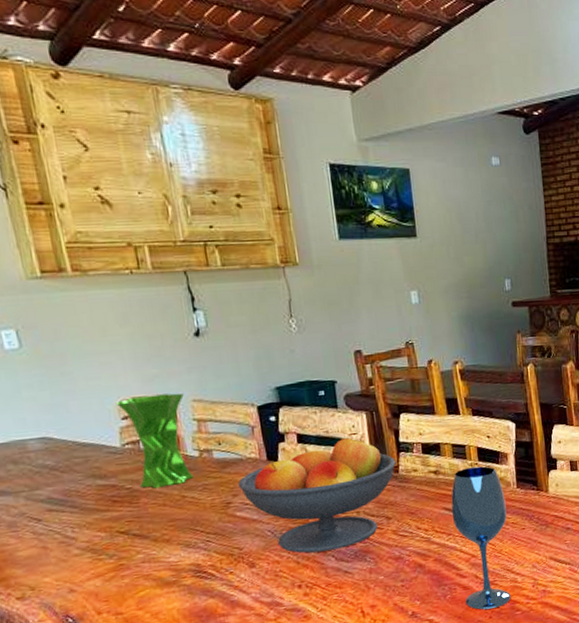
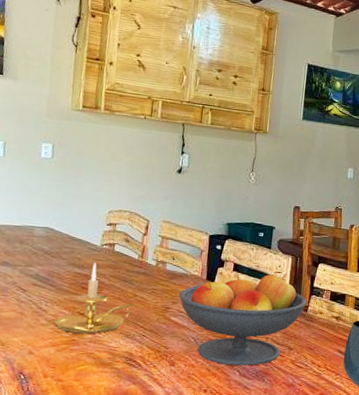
candle holder: none [89,468,187,558] -> present [54,262,135,334]
vase: present [115,393,194,489] -> none [105,210,157,285]

